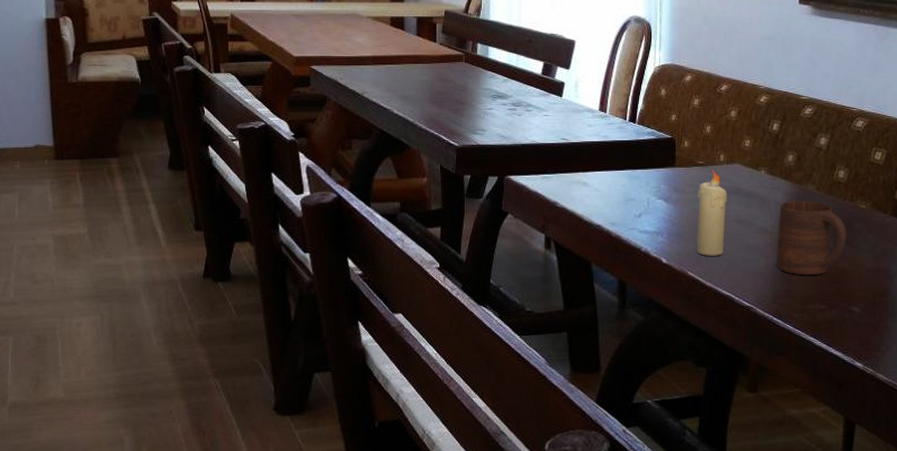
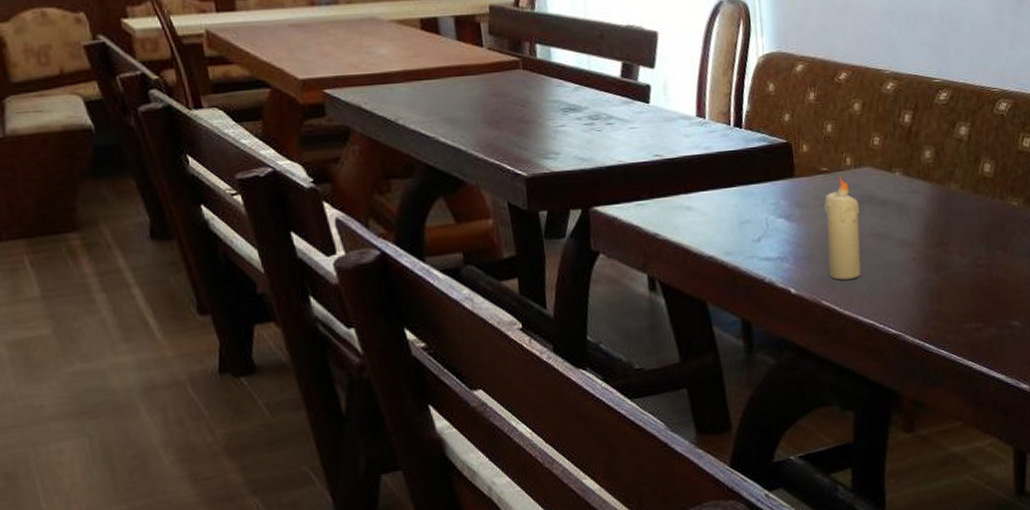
cup: present [777,200,847,276] -> none [920,202,1000,291]

